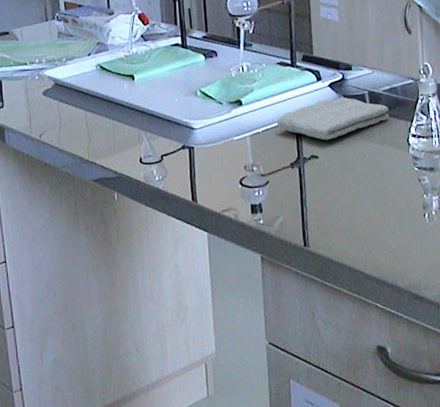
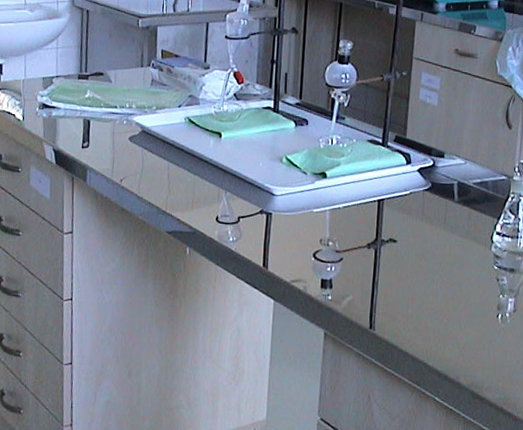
washcloth: present [277,97,390,140] -> none [359,183,477,226]

